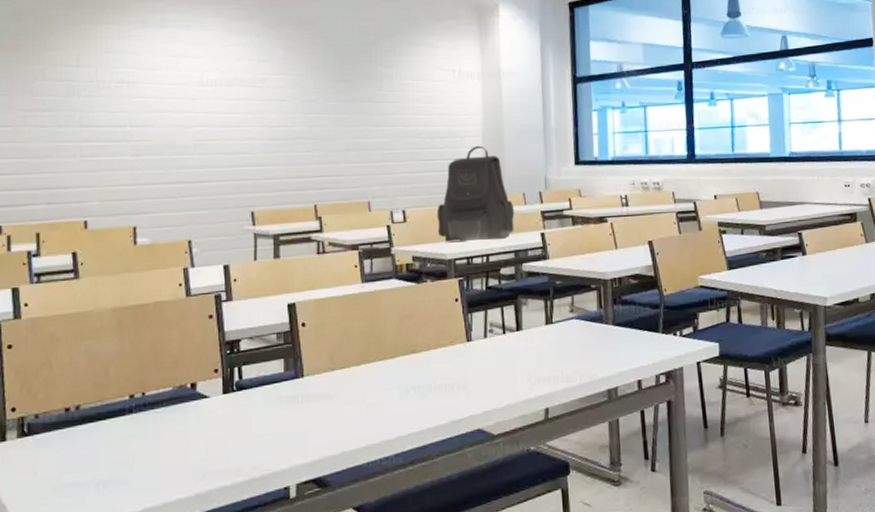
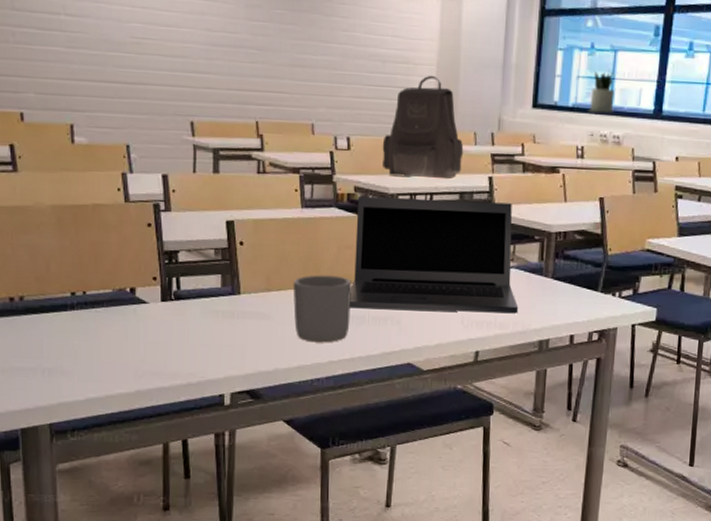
mug: none [356,346,416,419] -> present [293,275,351,343]
laptop: none [414,256,584,379] -> present [349,197,519,314]
planter: none [626,125,652,164] -> present [587,70,616,114]

